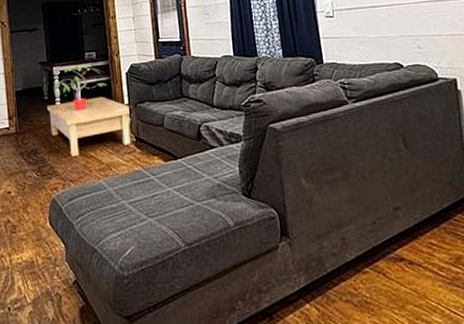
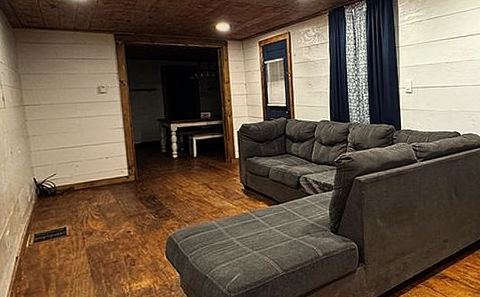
coffee table: present [47,96,132,156] -> none [165,151,242,201]
potted plant: present [53,65,107,111] -> none [171,123,220,163]

